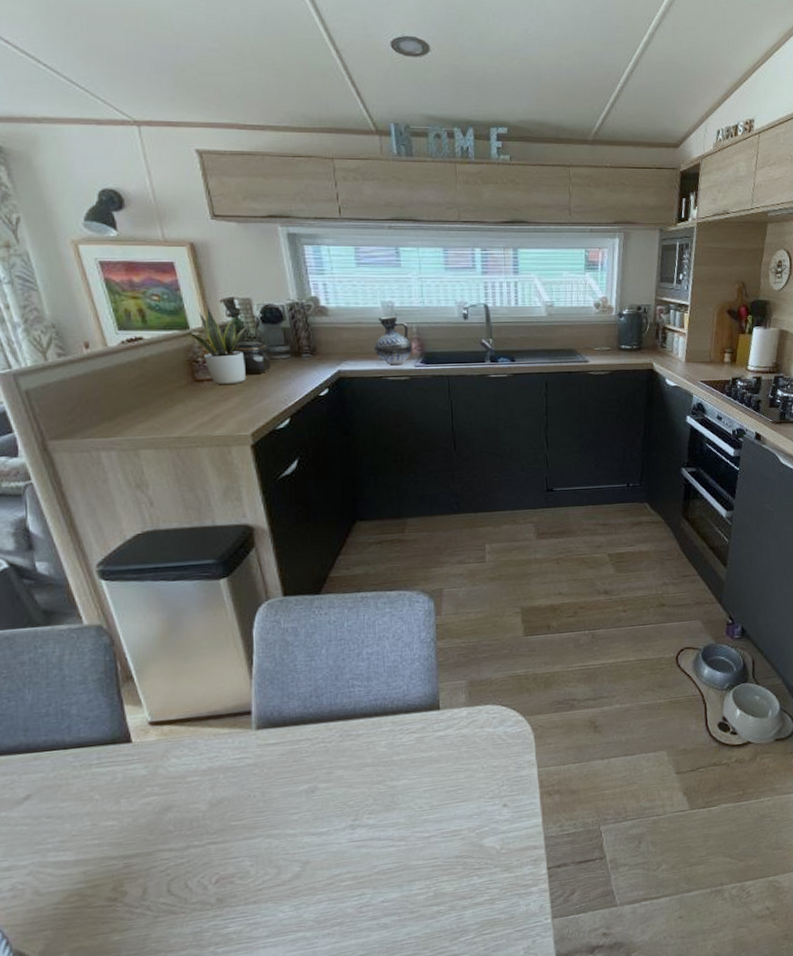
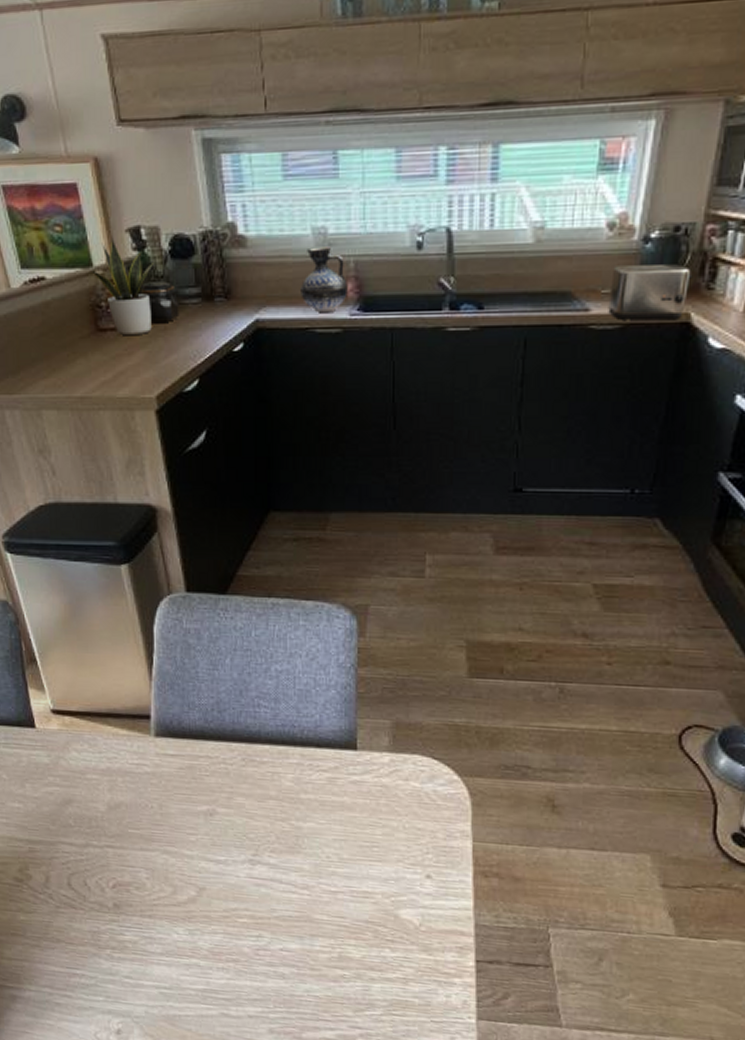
toaster: none [600,331,652,368] -> present [608,263,693,320]

